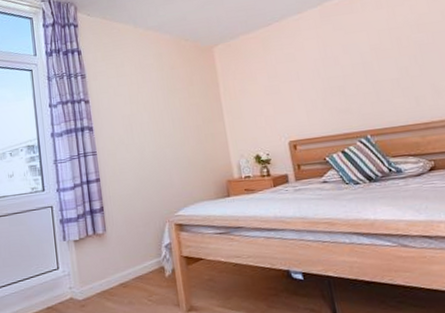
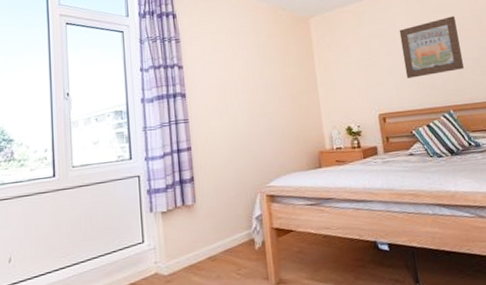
wall art: none [308,36,382,104] -> present [399,16,464,79]

